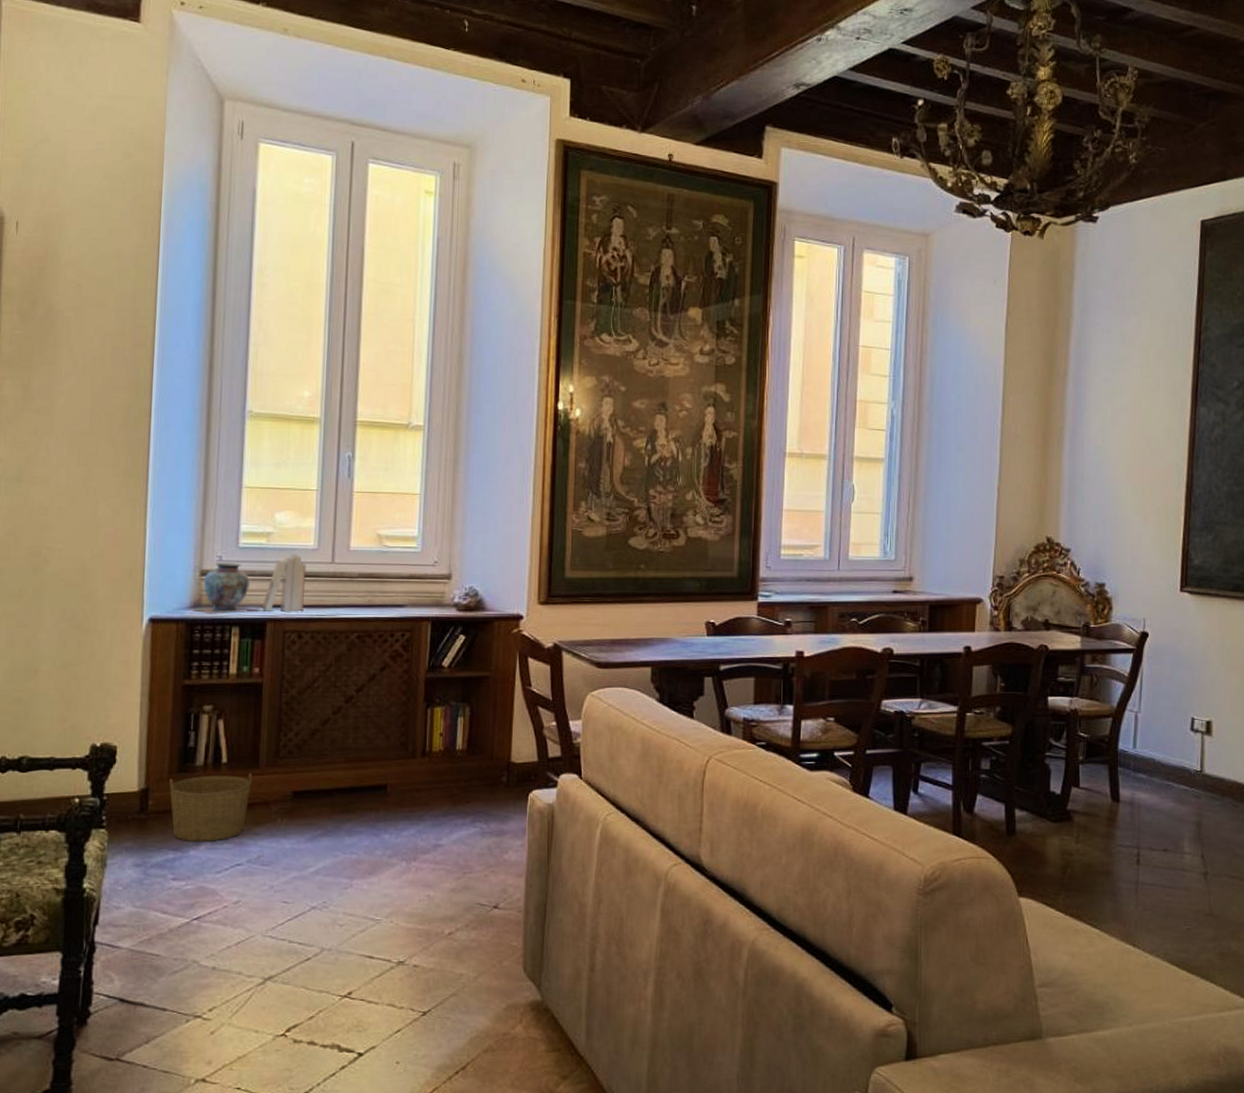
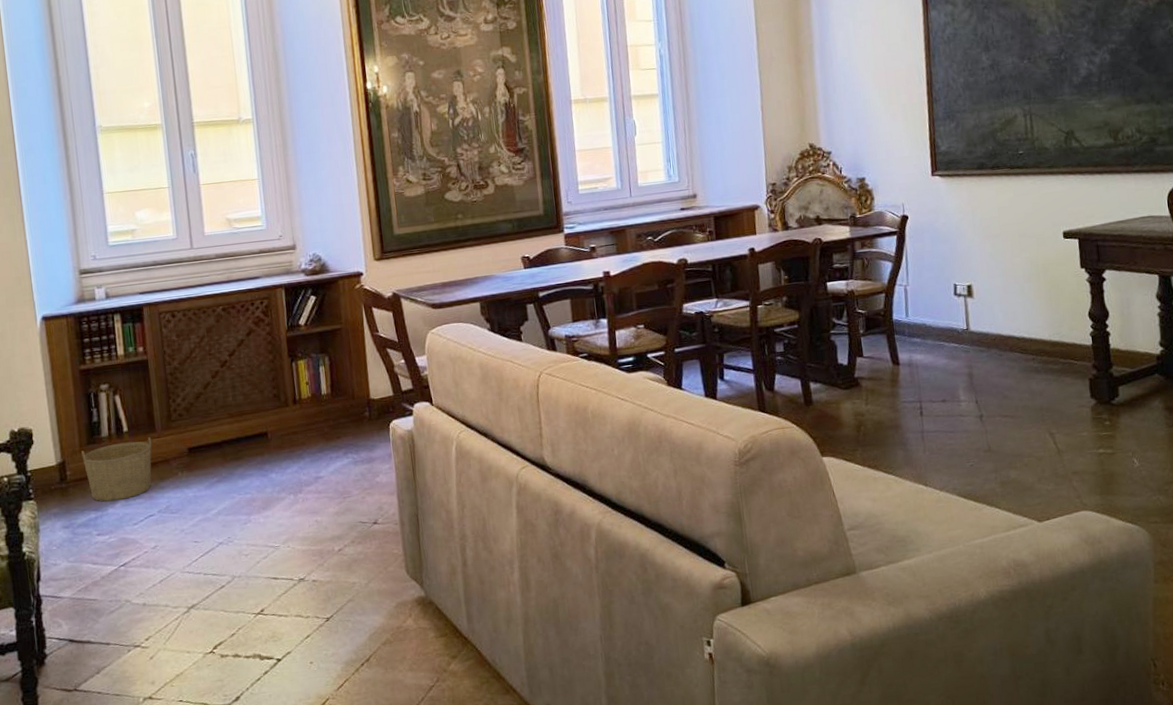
decorative vase: present [193,562,261,614] -> none [78,259,136,307]
books: present [261,553,307,613] -> none [136,245,173,299]

